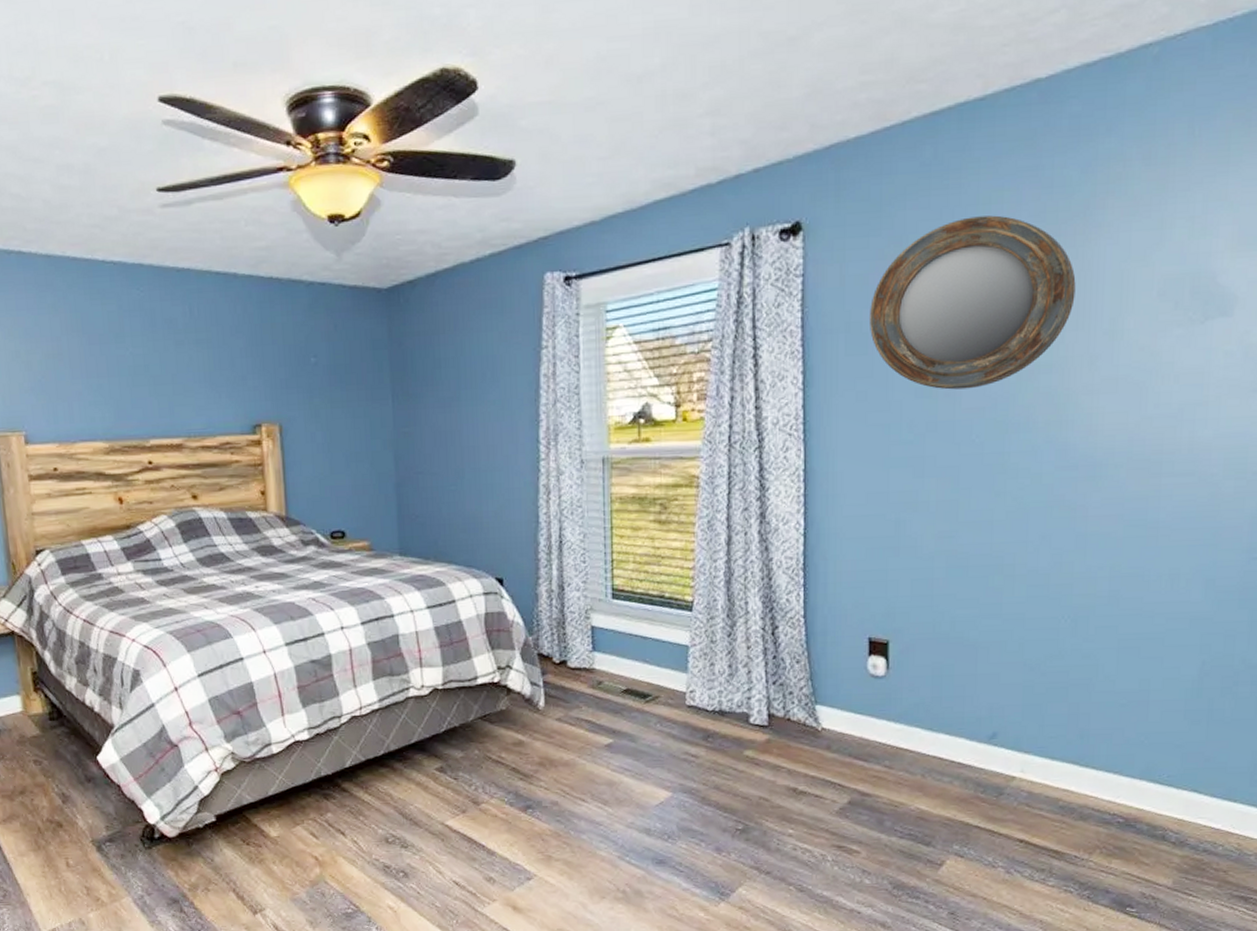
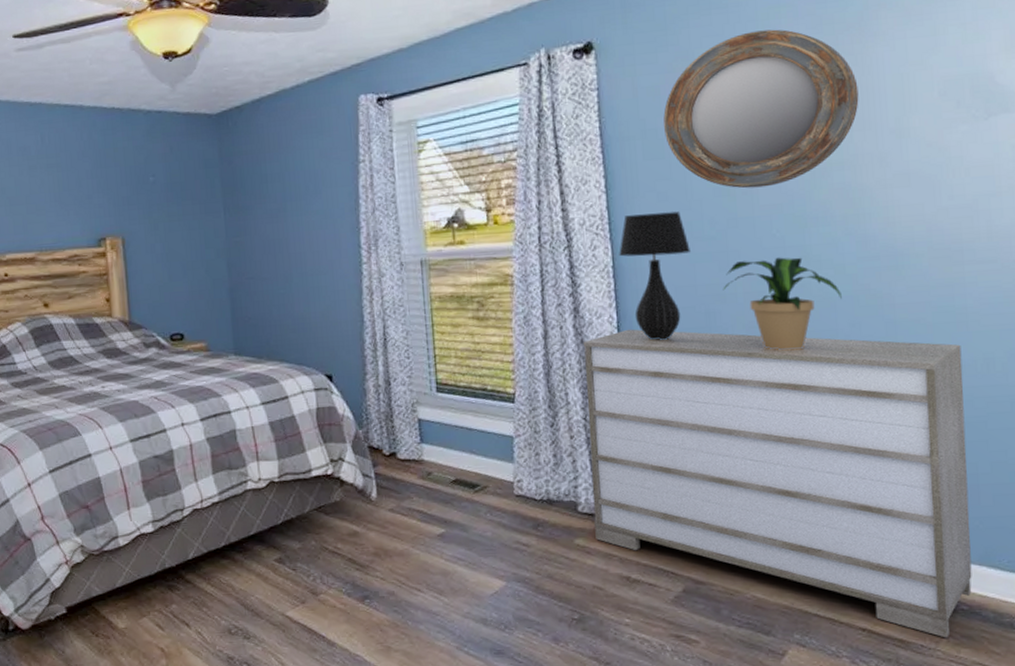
dresser: none [765,536,1148,850] -> present [583,329,972,638]
table lamp: none [812,412,886,549] -> present [619,211,690,340]
potted plant: none [915,464,1035,562] -> present [723,257,842,351]

